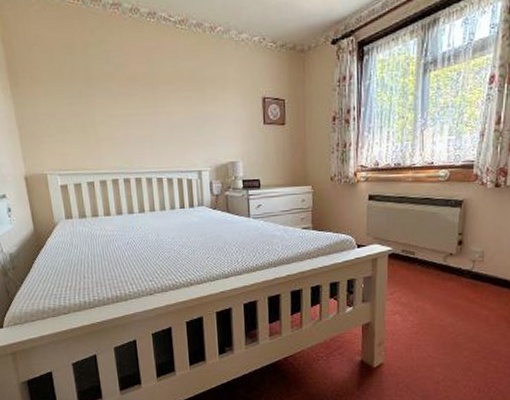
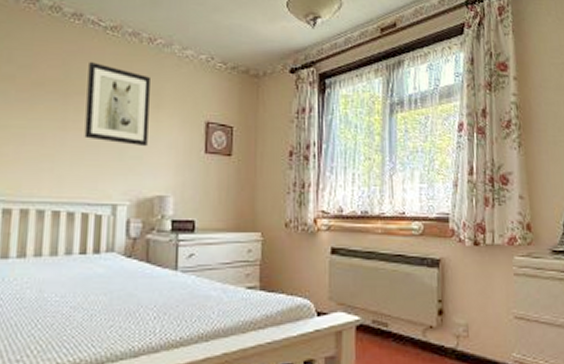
wall art: none [166,55,219,123] -> present [84,62,150,147]

